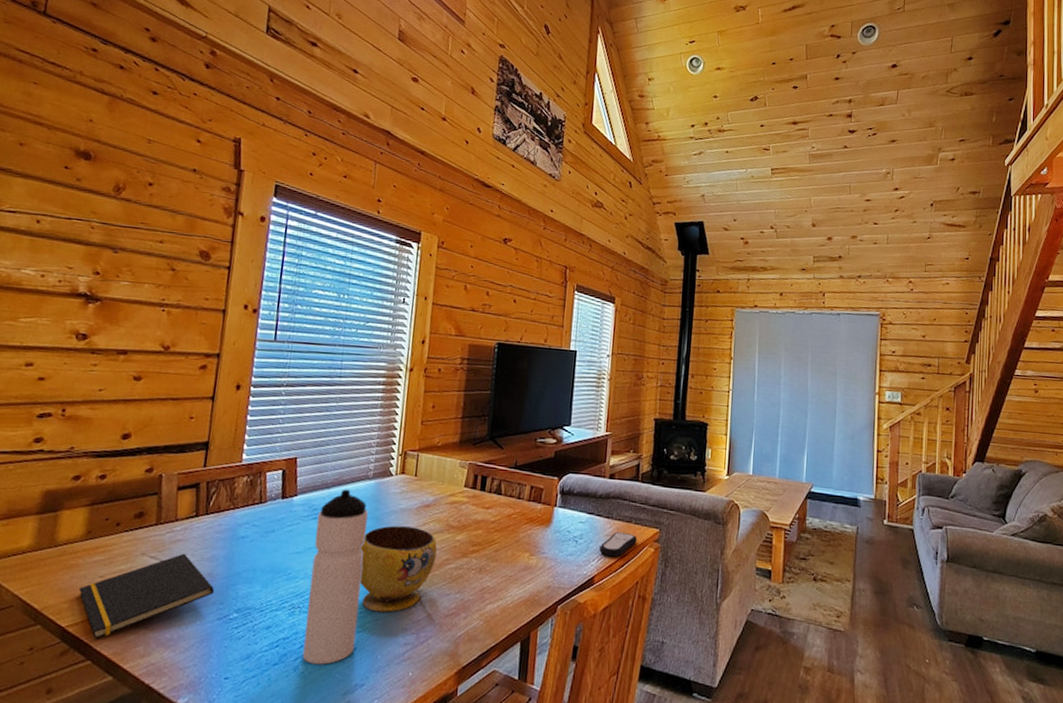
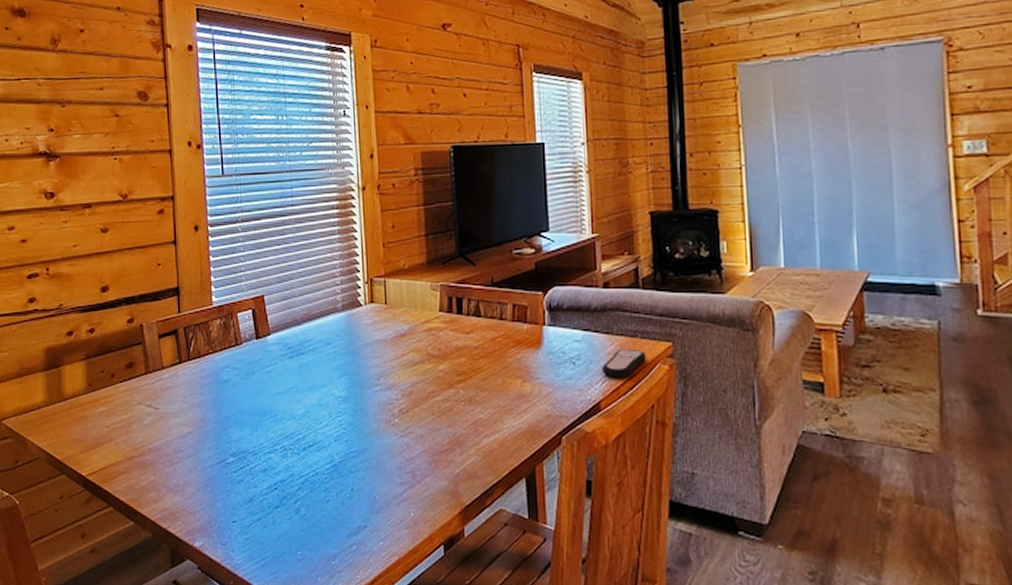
notepad: present [79,553,214,639] -> none [91,400,208,486]
water bottle: present [302,489,368,665] -> none [293,324,351,507]
bowl: present [359,525,437,613] -> none [341,359,421,451]

